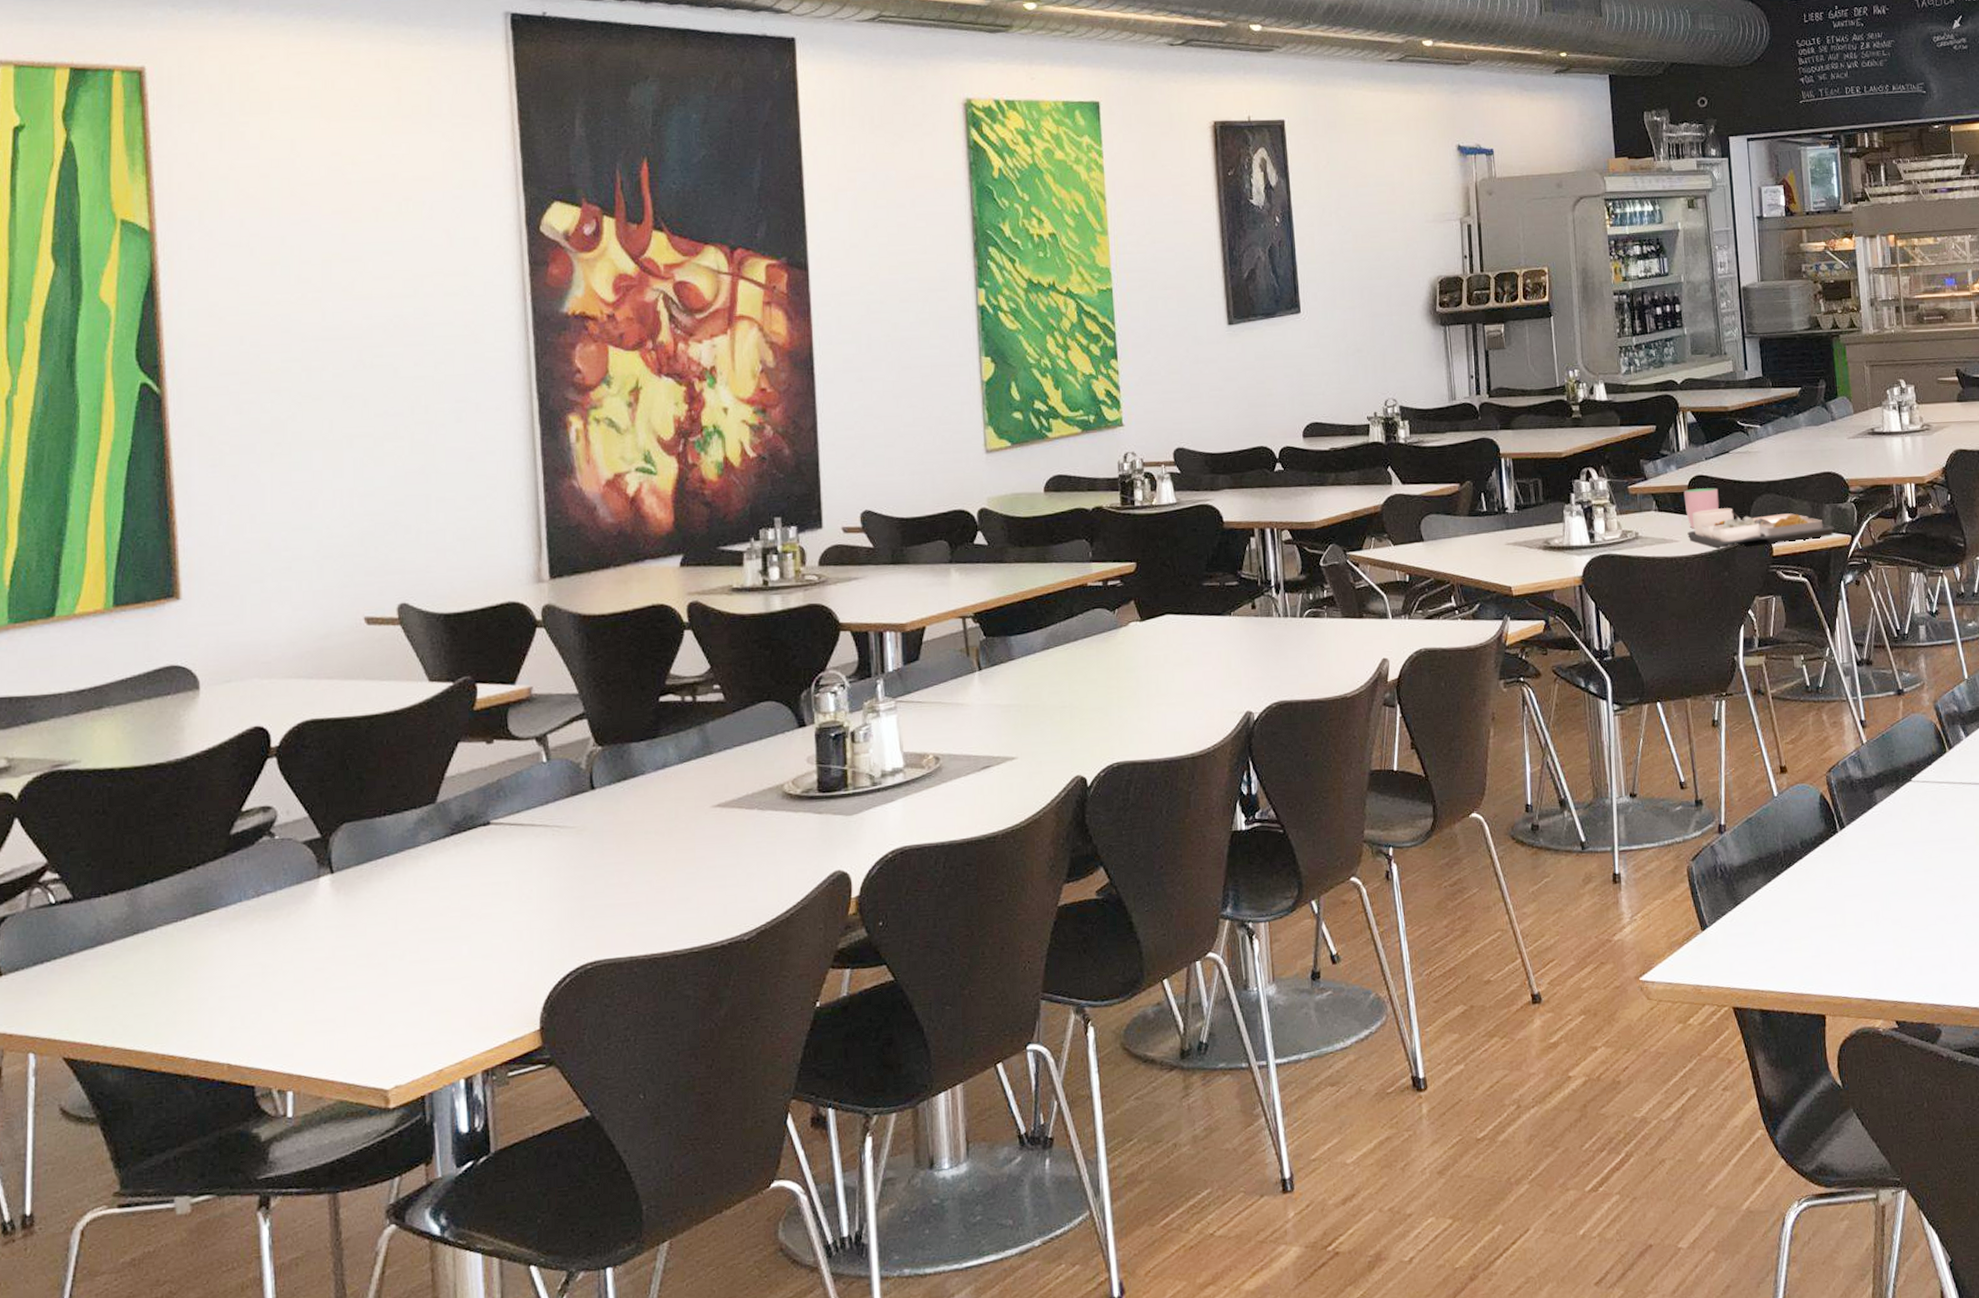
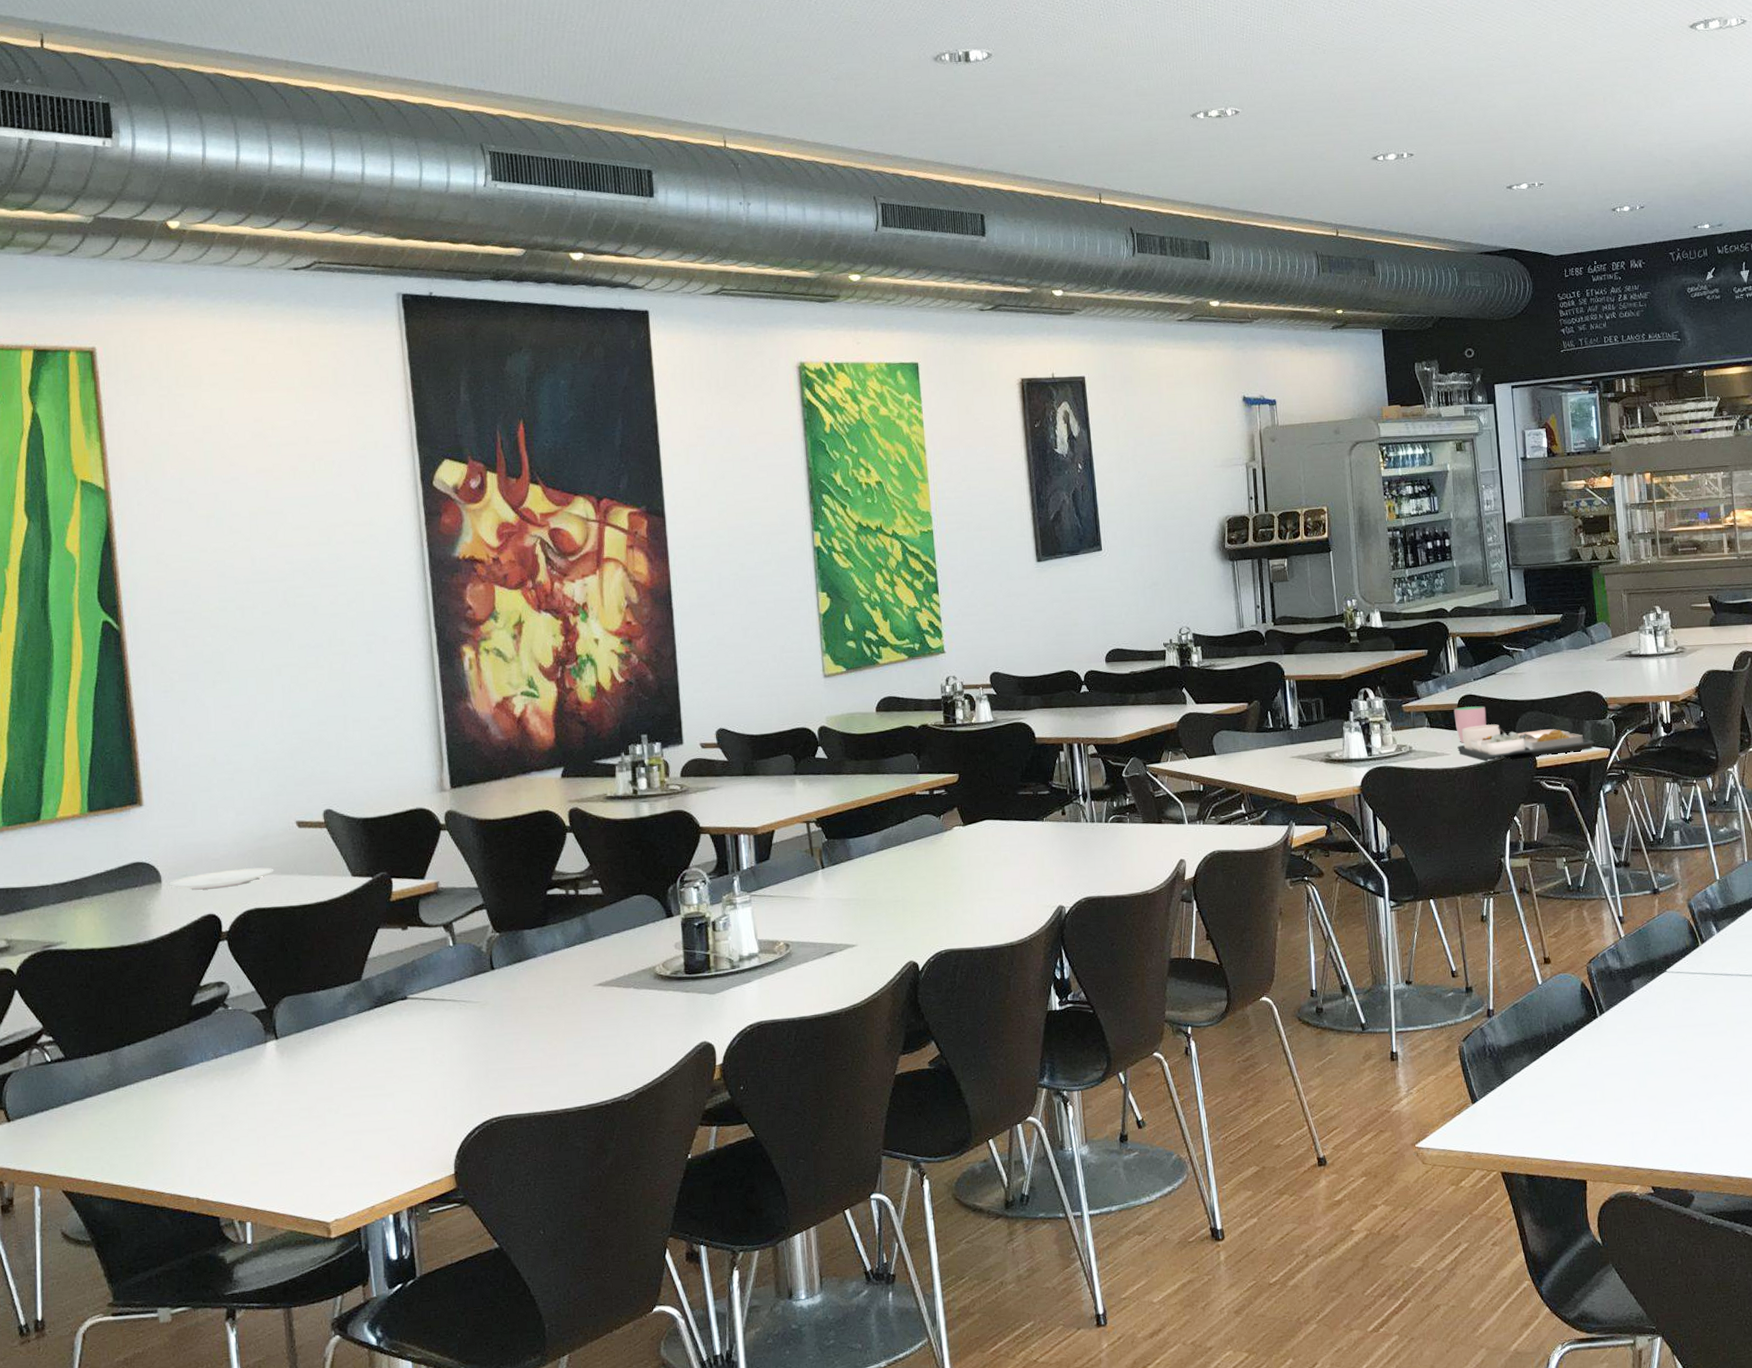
plate: none [208,671,336,698] -> present [169,867,274,890]

